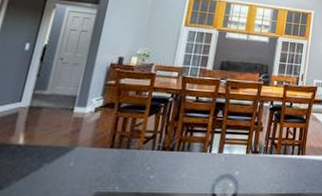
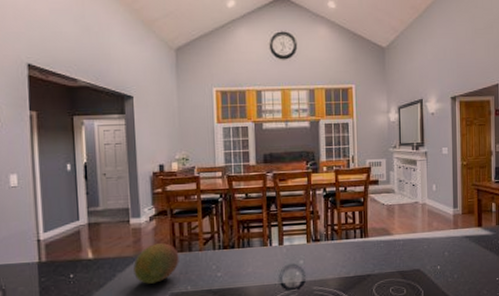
fruit: none [62,137,116,179] -> present [133,243,179,284]

